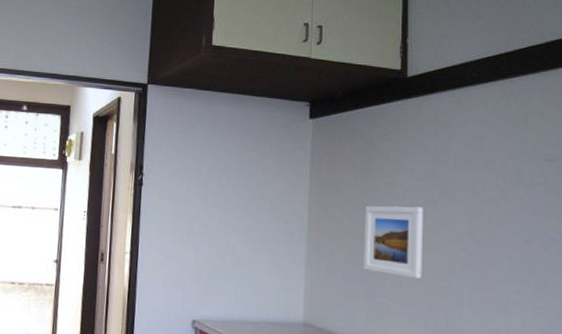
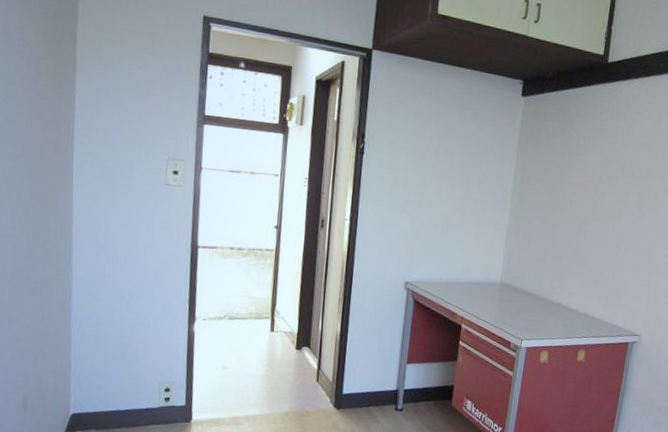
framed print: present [363,205,423,279] -> none [553,180,606,245]

